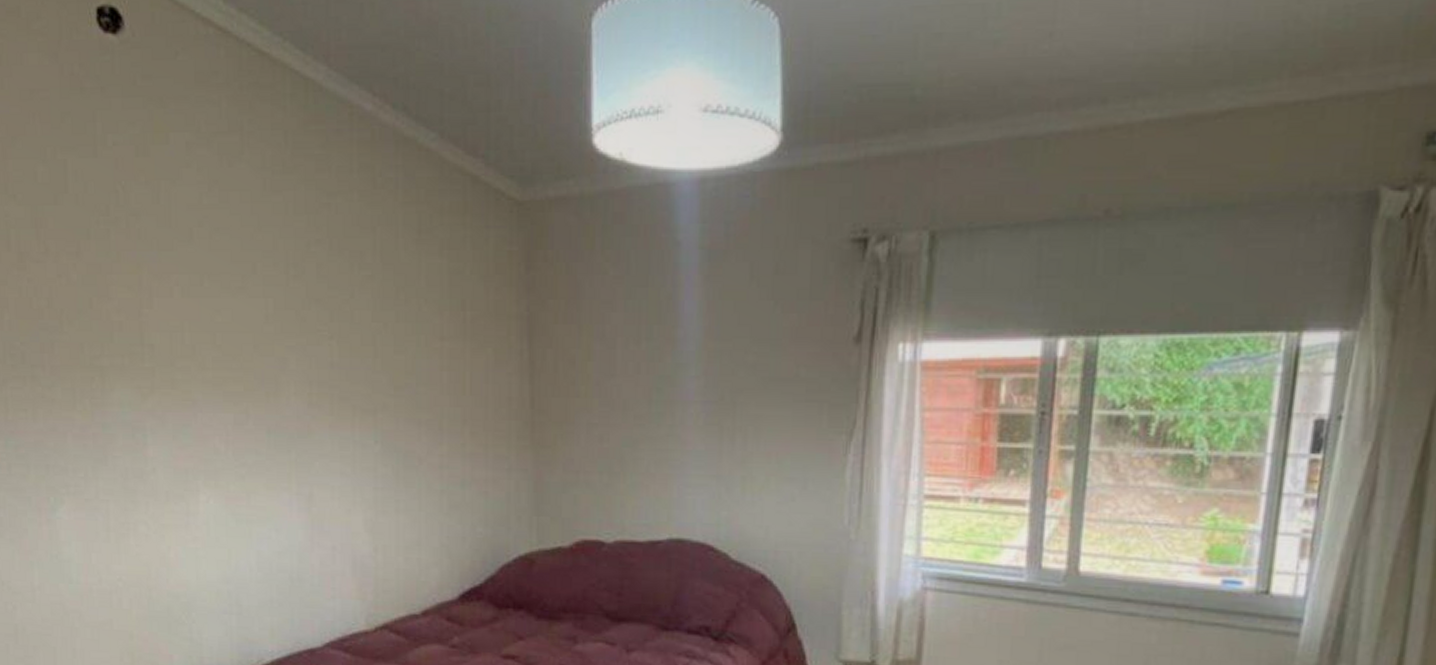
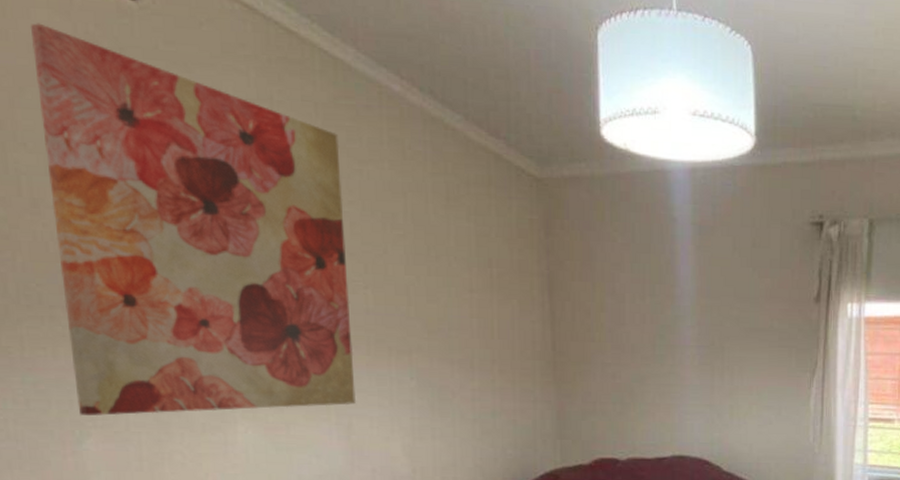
wall art: none [22,68,317,482] -> present [30,23,356,416]

